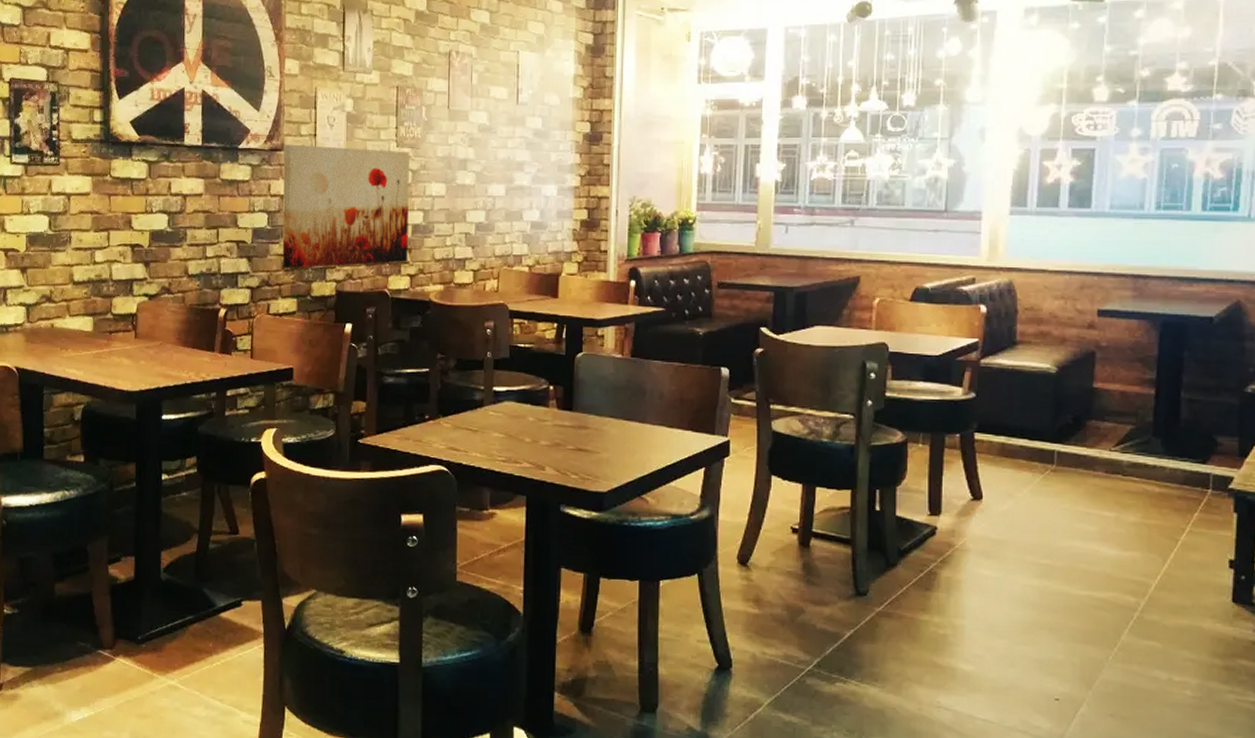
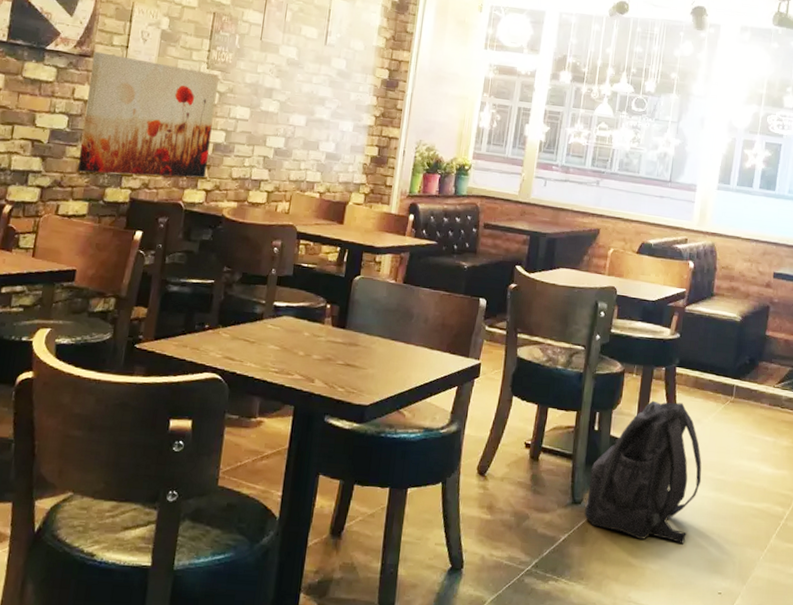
backpack: none [872,473,1020,642] -> present [584,400,702,545]

